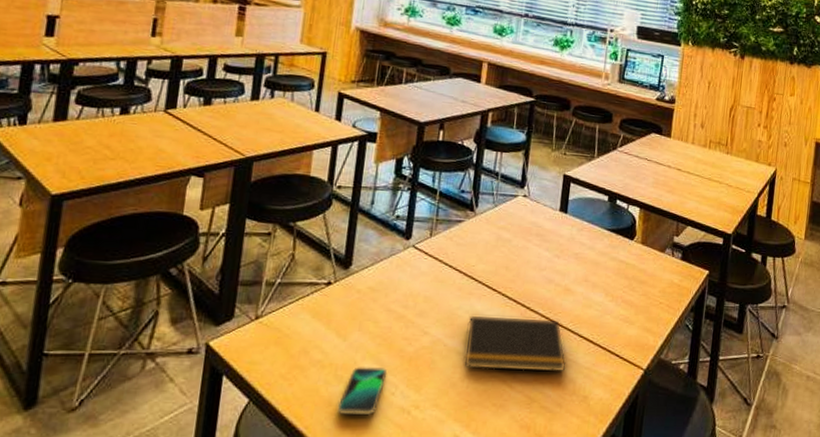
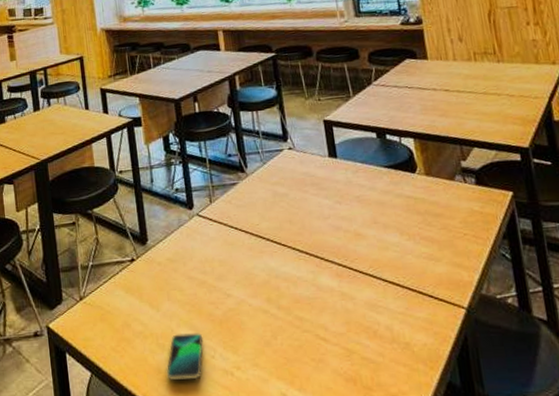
notepad: present [464,314,567,371] -> none [265,265,378,326]

